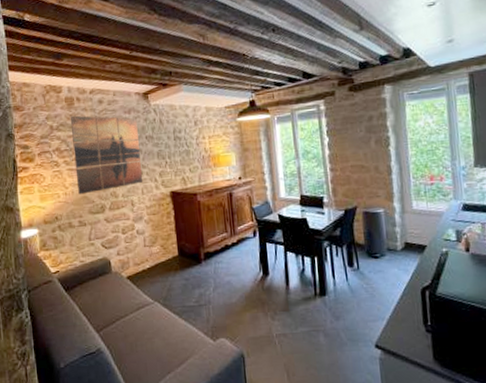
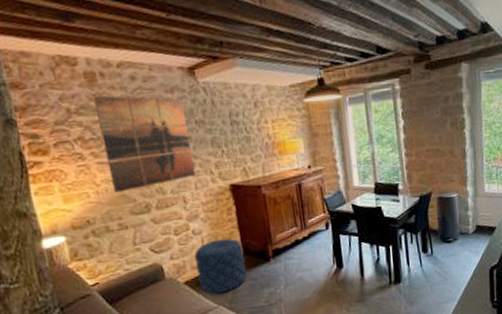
pouf: none [137,239,181,290] -> present [194,238,248,294]

